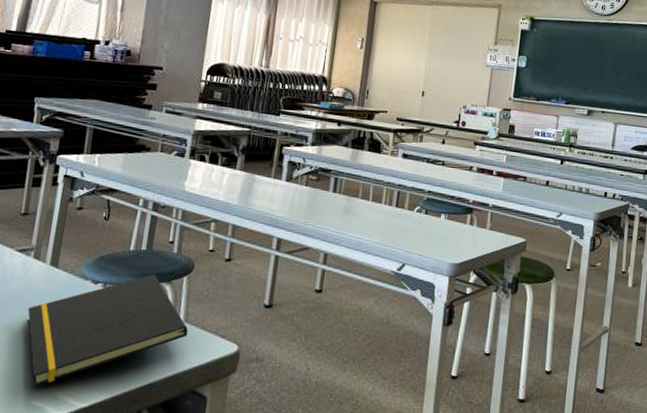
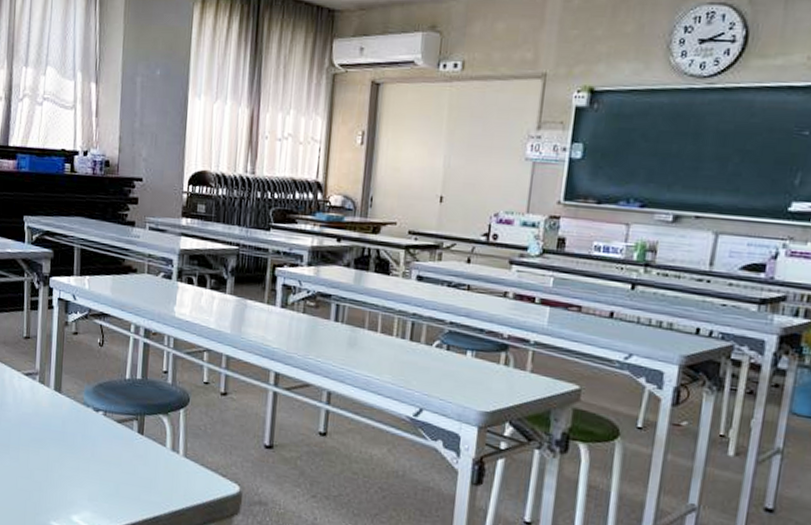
notepad: present [27,275,188,386] -> none [39,405,189,508]

